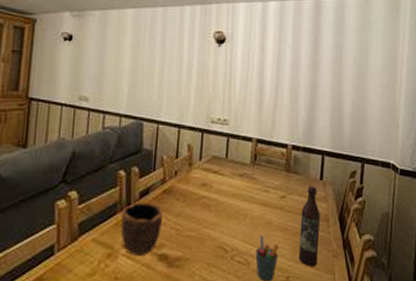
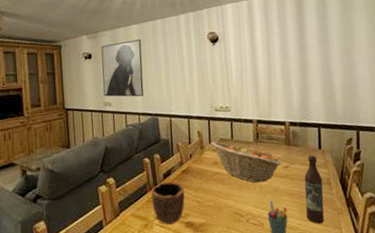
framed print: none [80,26,136,95] -> present [101,39,144,97]
fruit basket: none [202,159,279,212] -> present [212,141,282,183]

